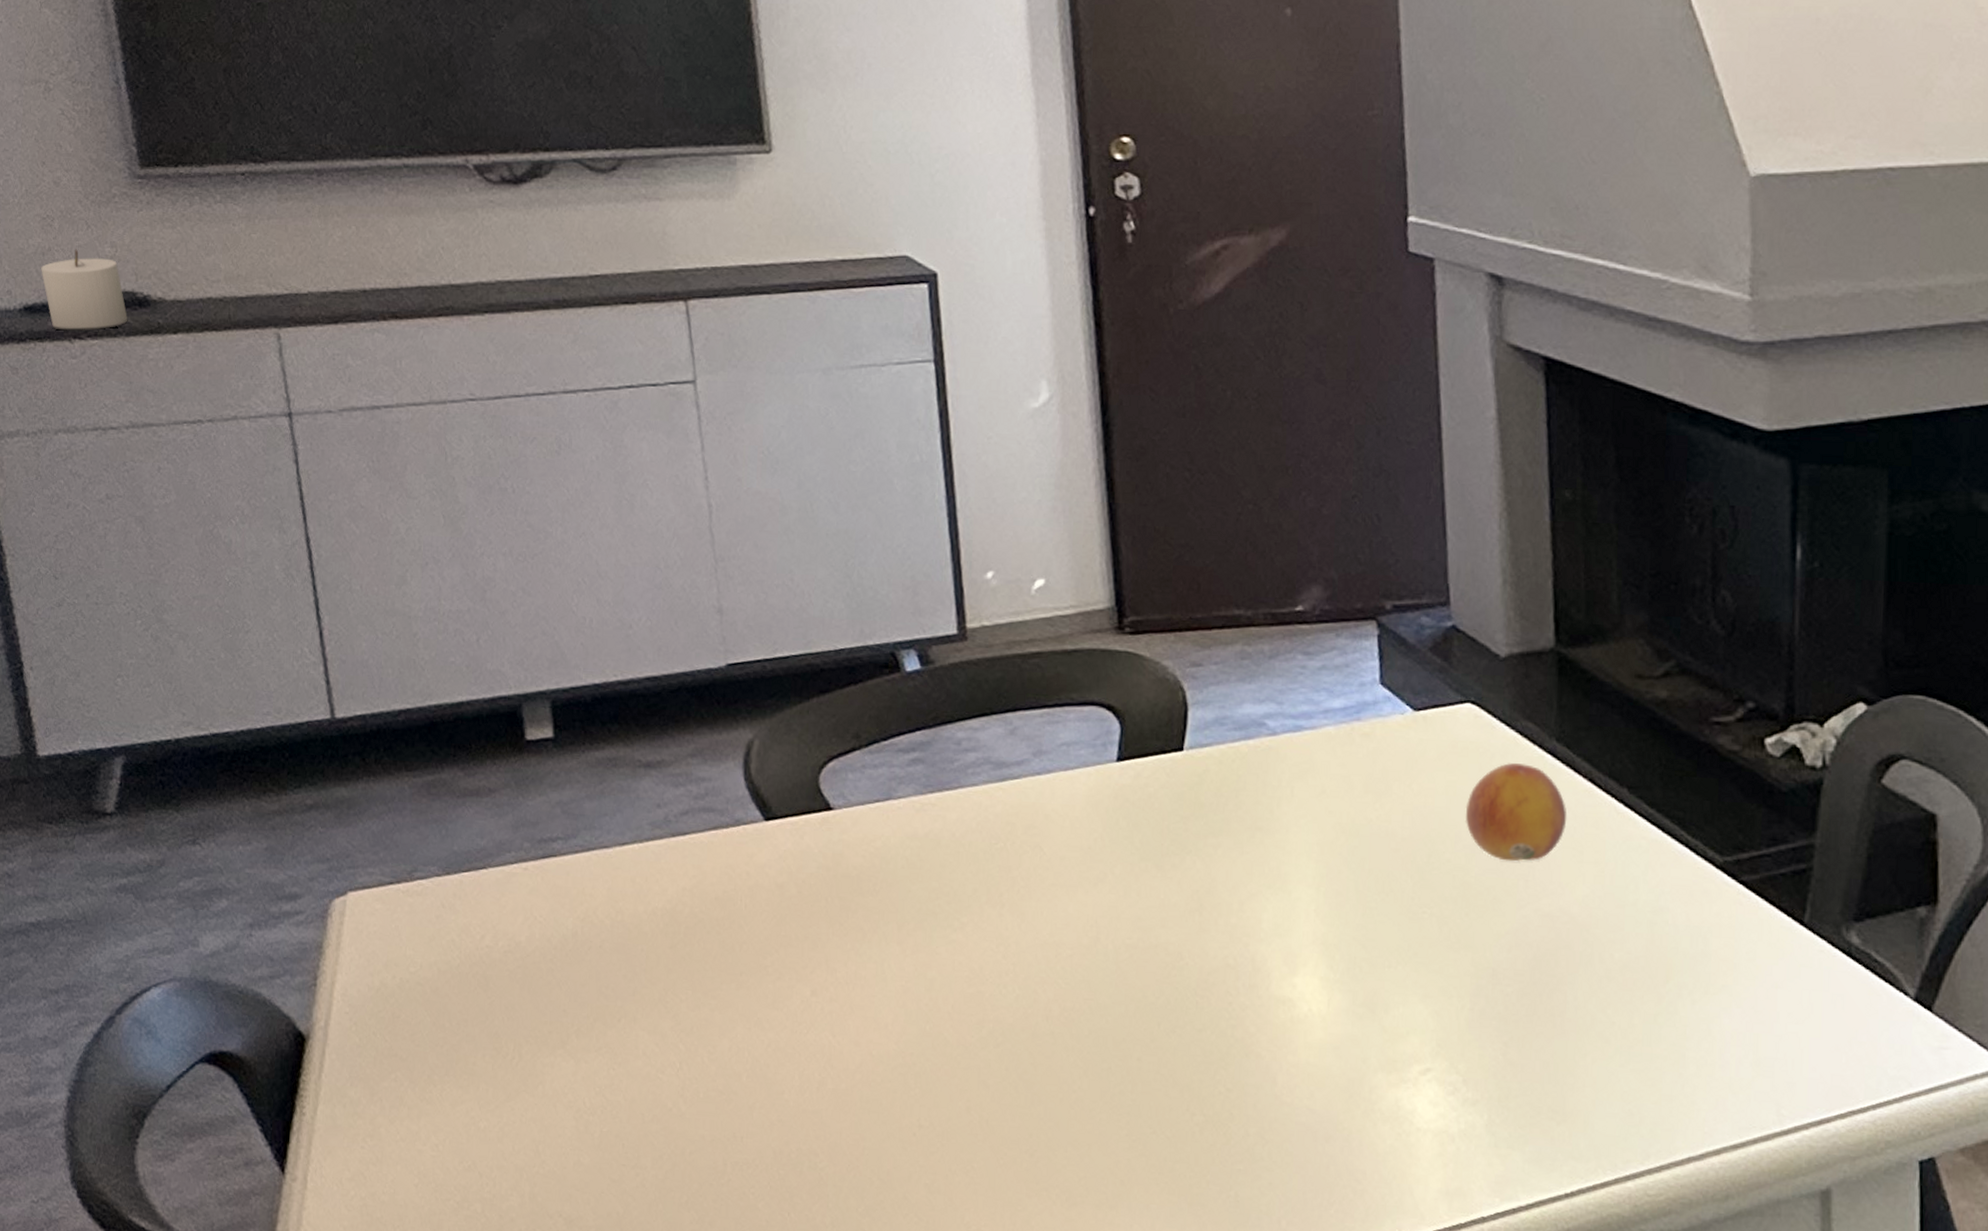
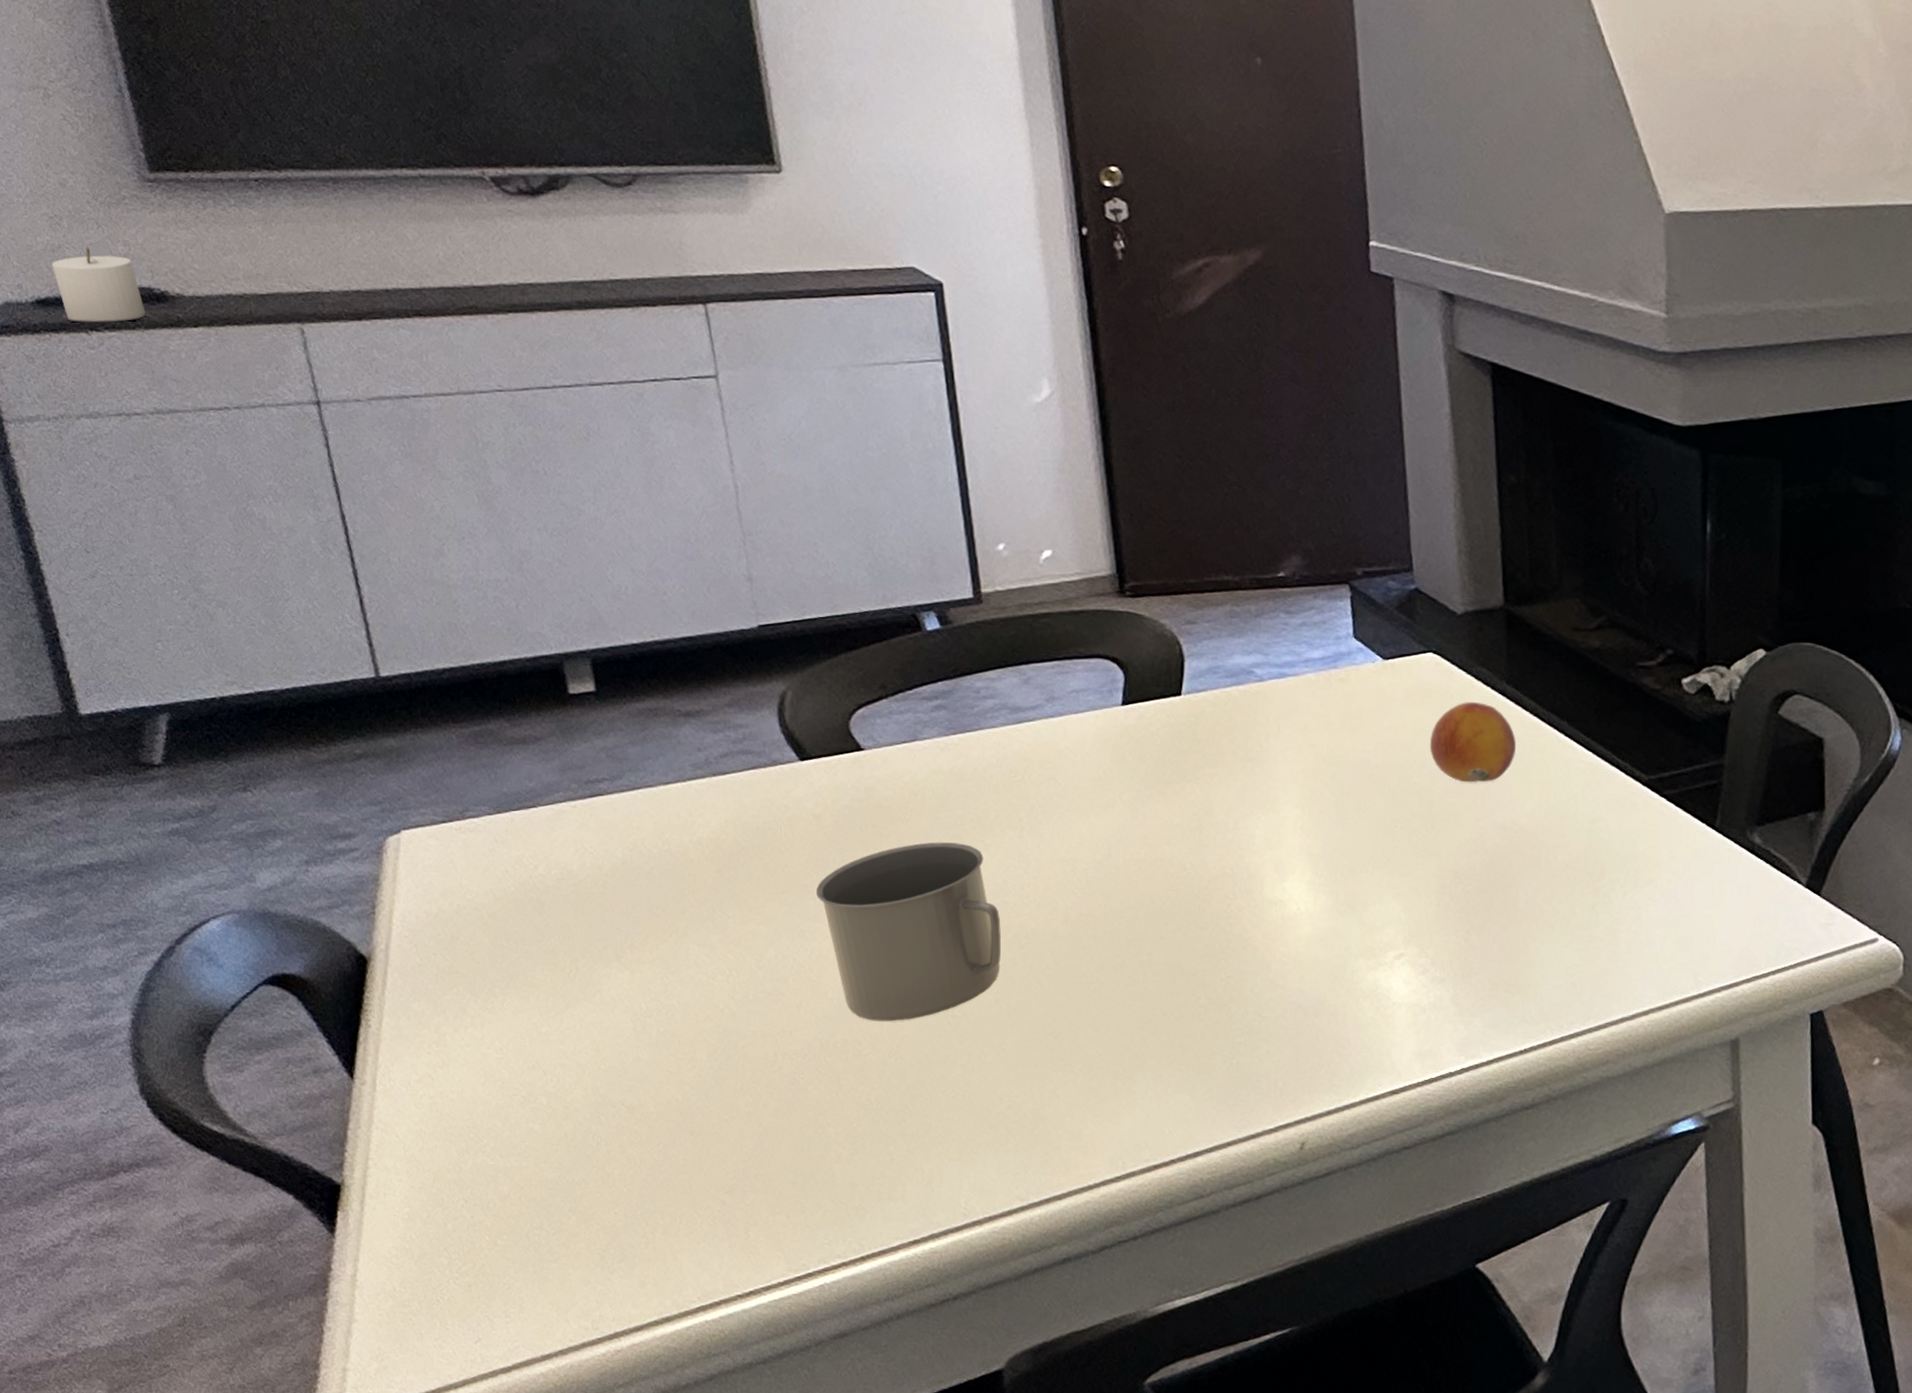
mug: none [776,918,975,1130] -> present [816,842,1001,1022]

